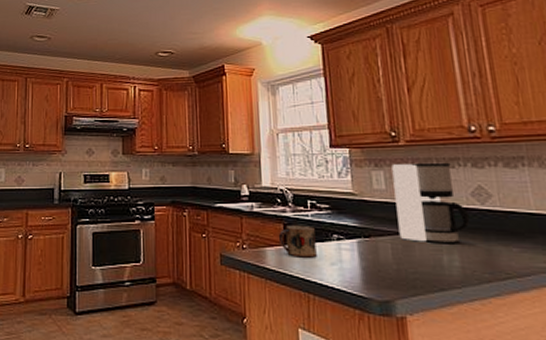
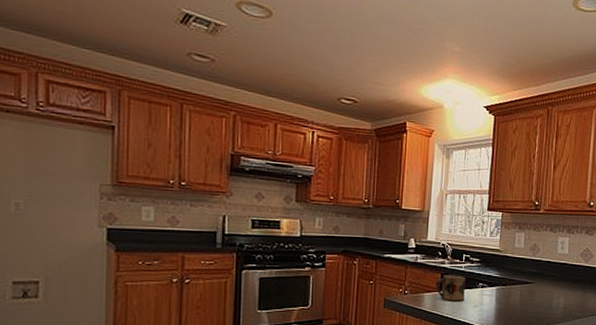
coffee maker: present [392,162,470,244] -> none [527,228,577,291]

